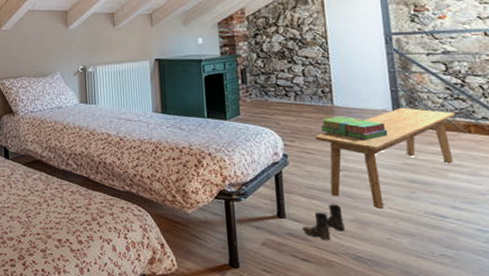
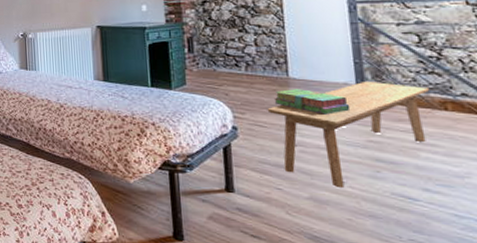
boots: present [302,204,344,241] -> none [252,180,299,218]

